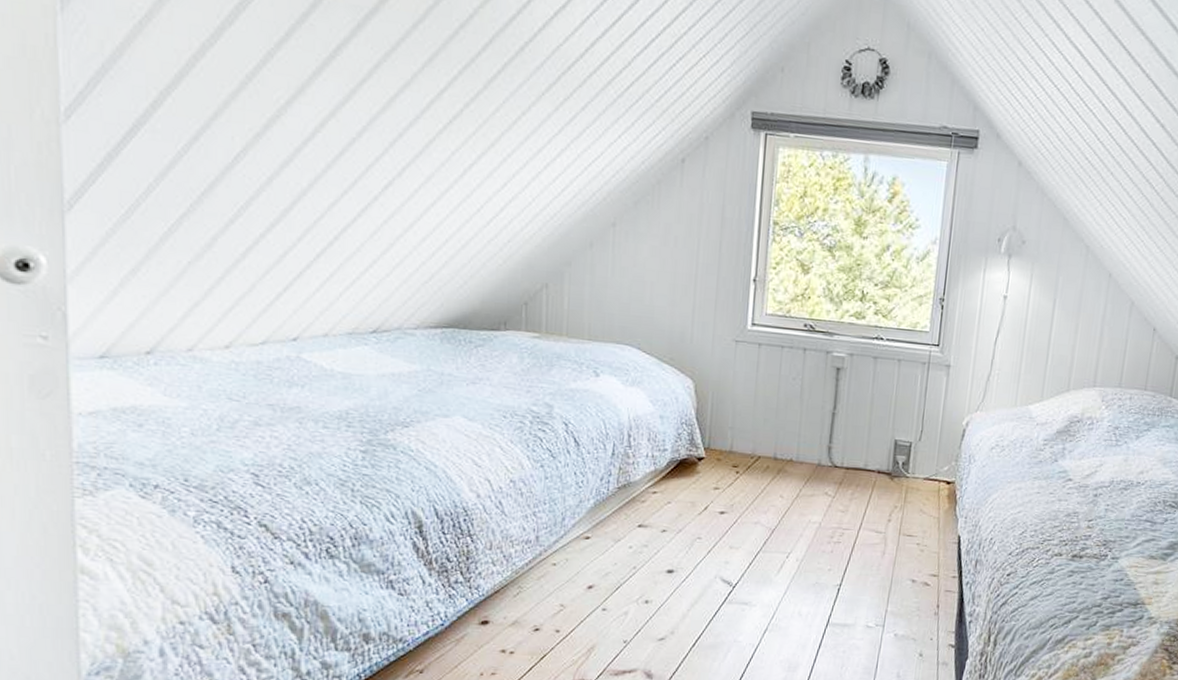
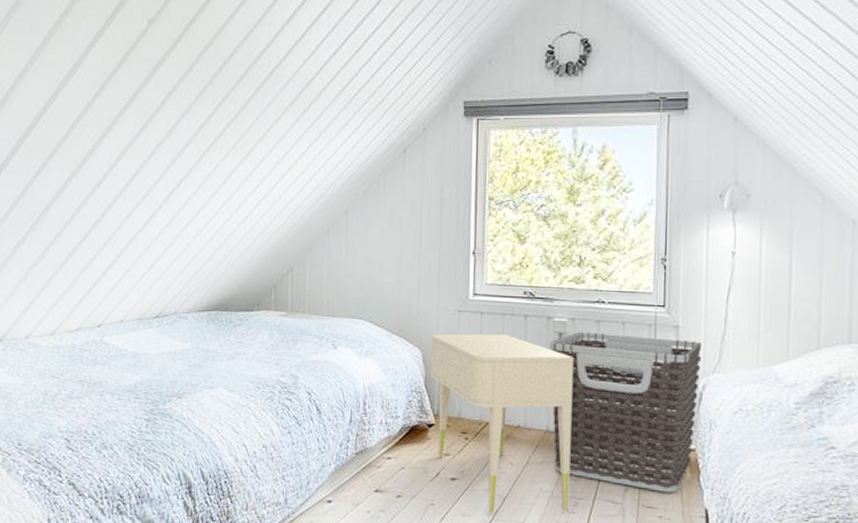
nightstand: none [702,364,849,546] -> present [430,333,574,515]
clothes hamper: none [824,367,969,522] -> present [550,331,702,493]

